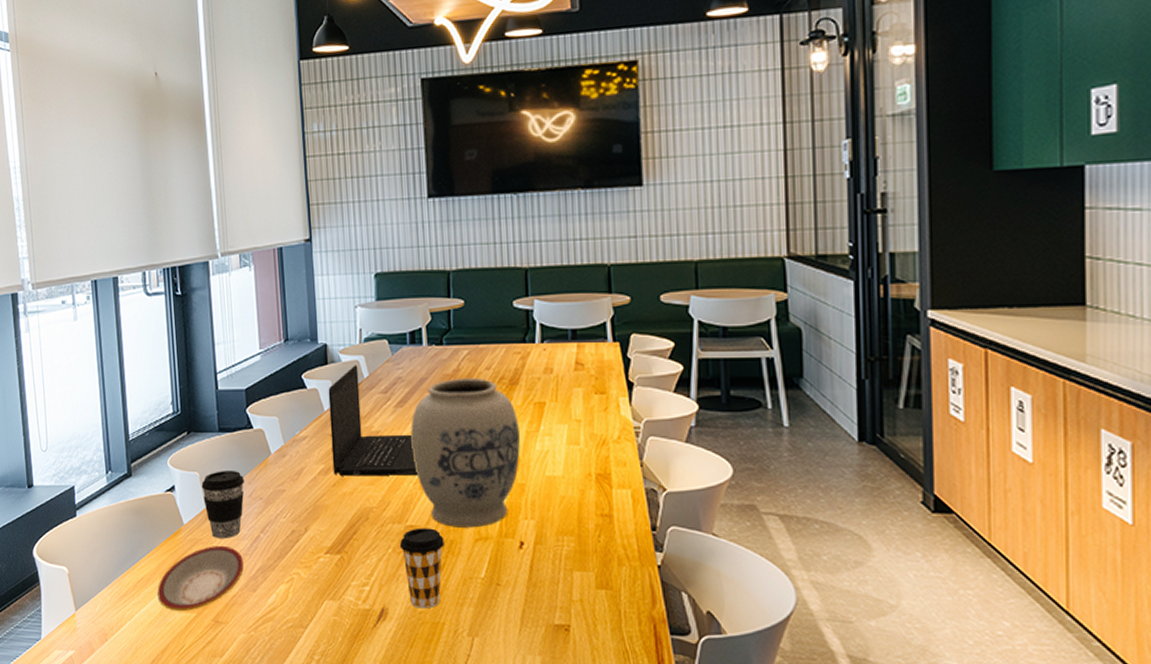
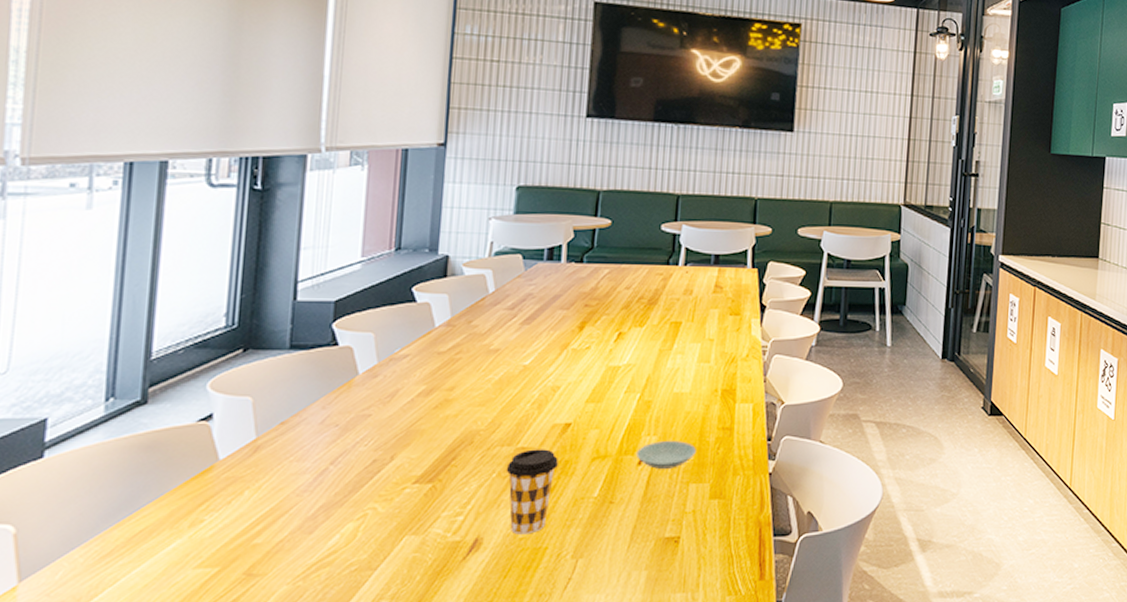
plate: present [157,546,244,612] -> none [162,483,300,568]
coffee cup: present [201,471,245,539] -> none [253,394,318,474]
laptop: present [328,365,418,476] -> none [436,279,538,397]
vase: present [410,377,520,528] -> none [534,296,653,447]
saucer: none [517,526,576,554] -> present [637,441,696,469]

